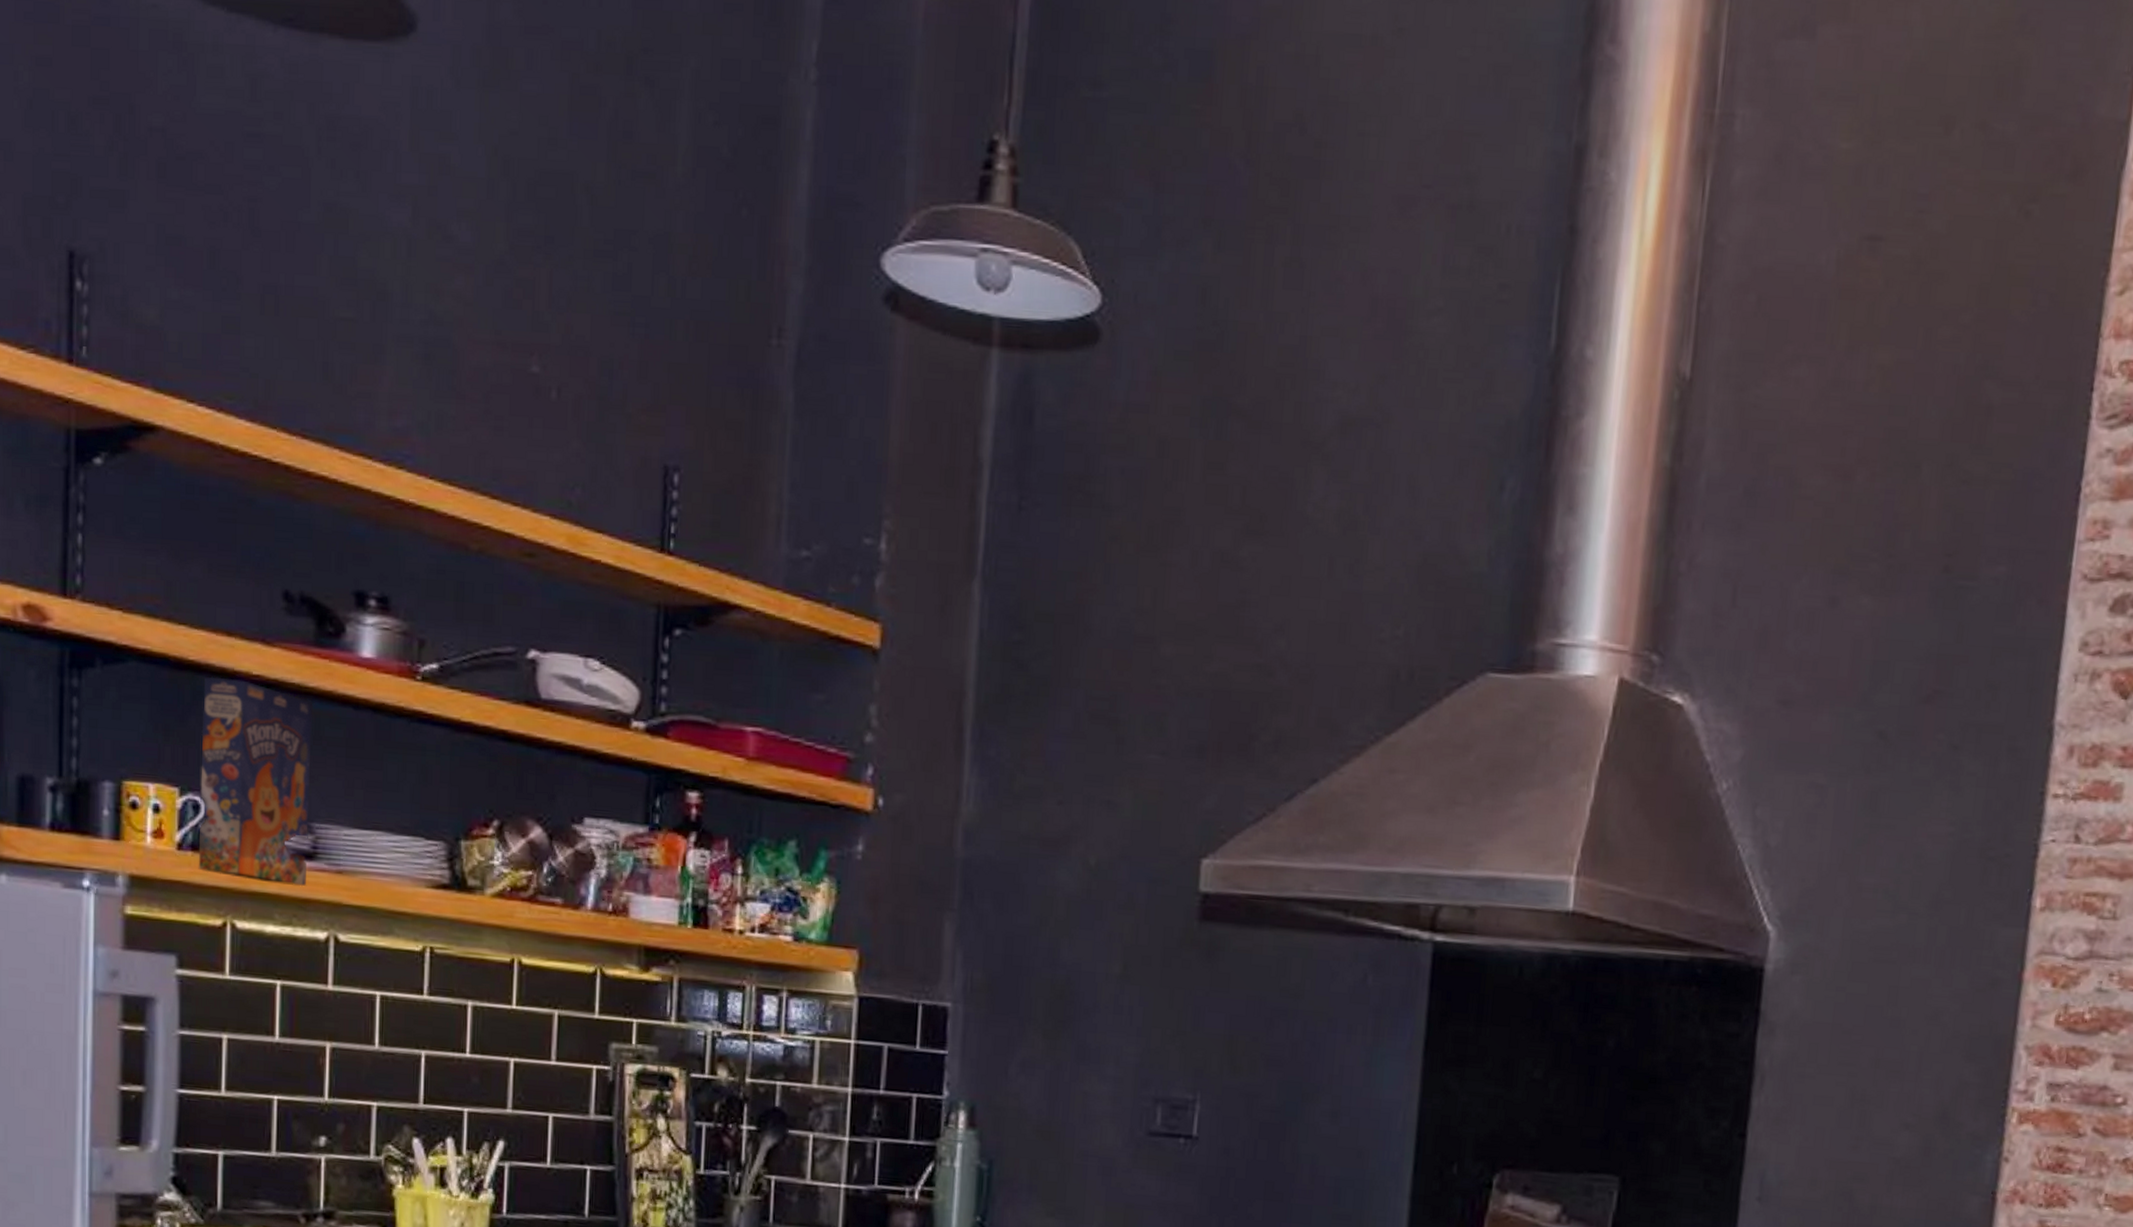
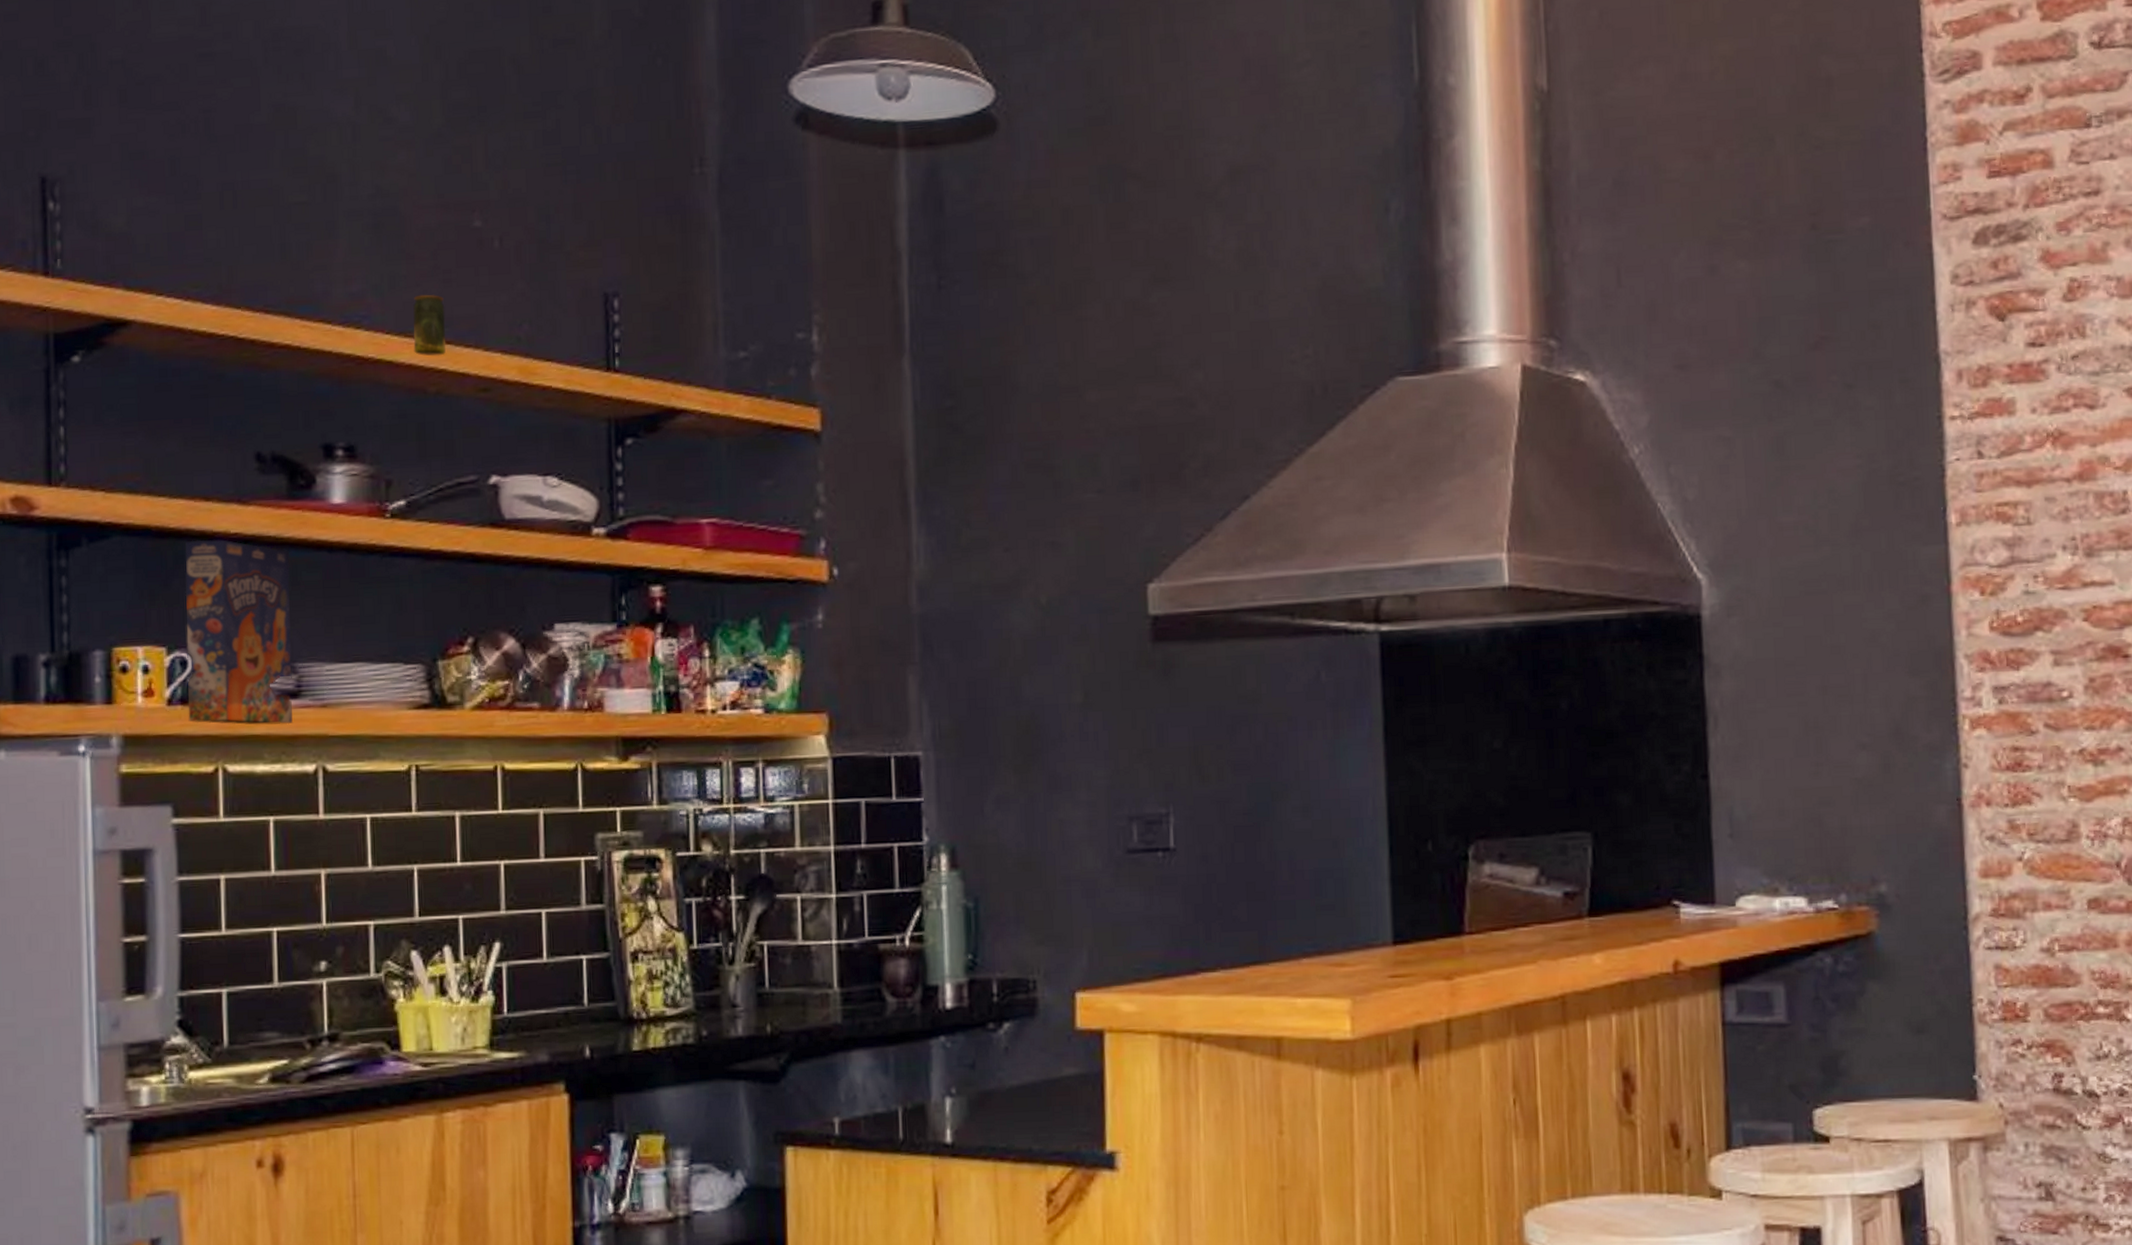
jar: none [458,440,494,511] -> present [413,294,446,357]

